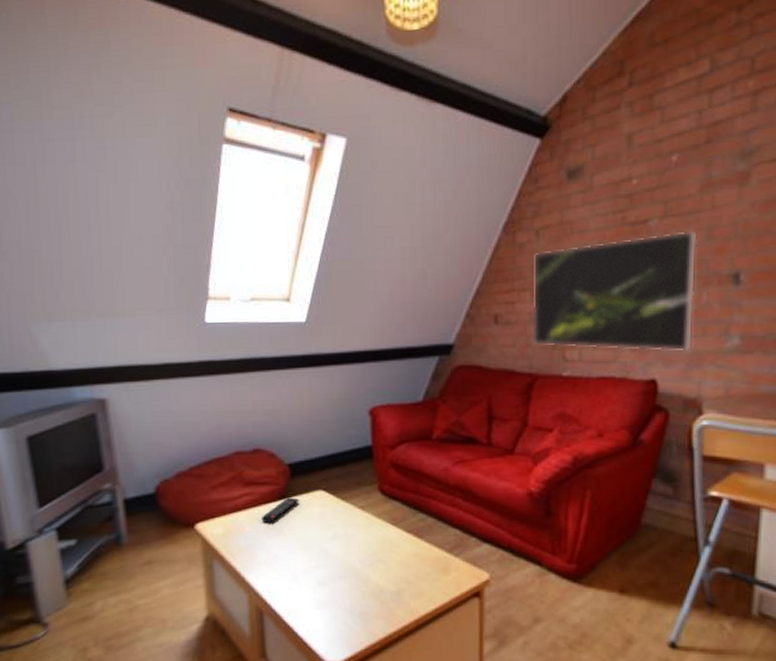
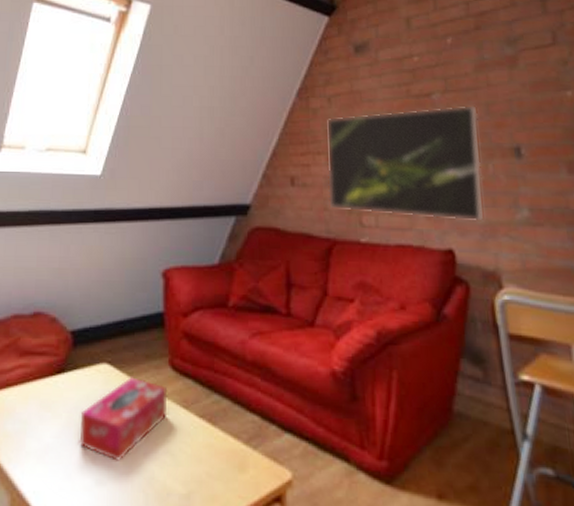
remote control: present [262,497,299,524] -> none [36,371,80,403]
tissue box: none [302,501,378,567] -> present [80,377,168,461]

